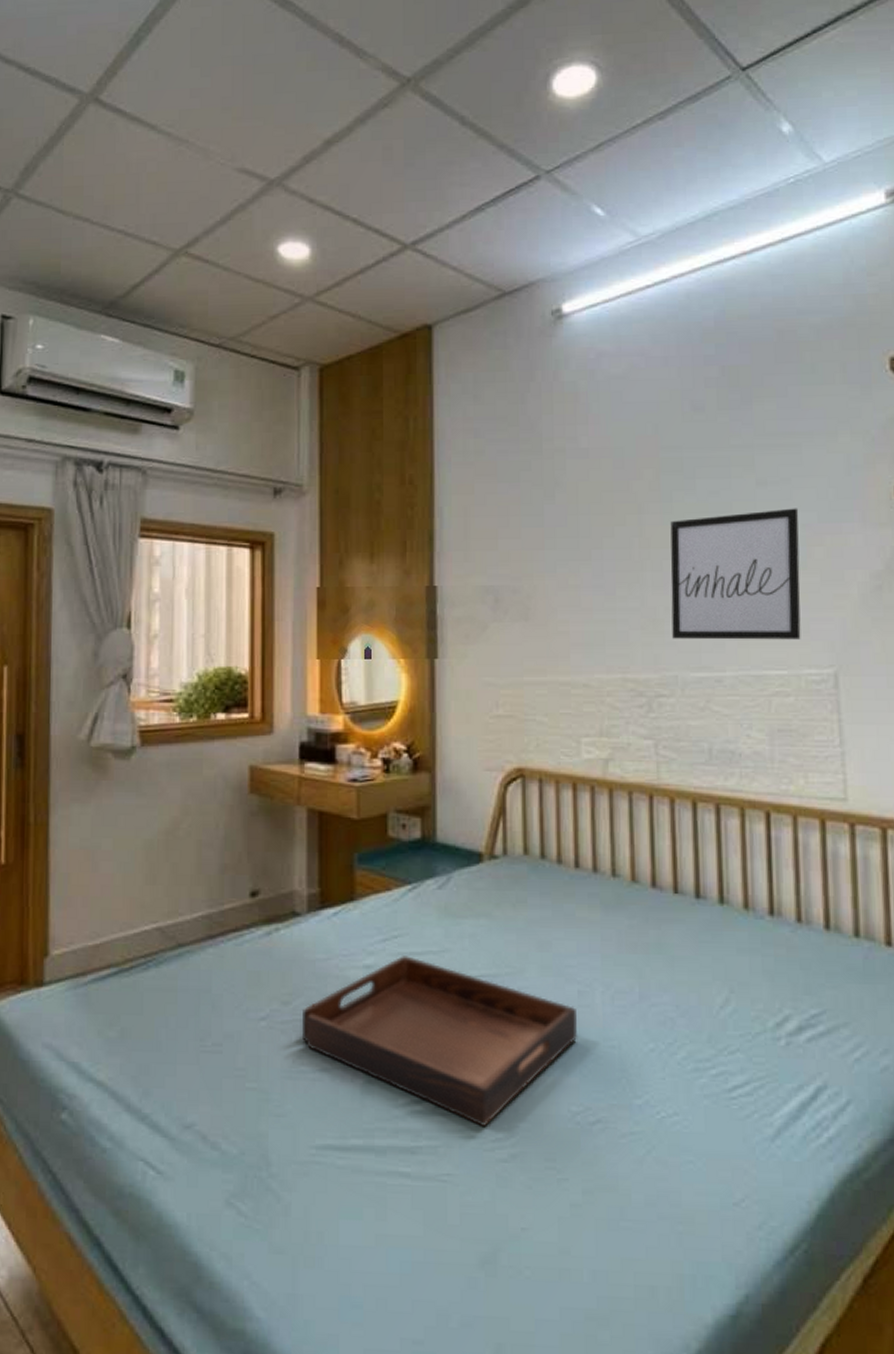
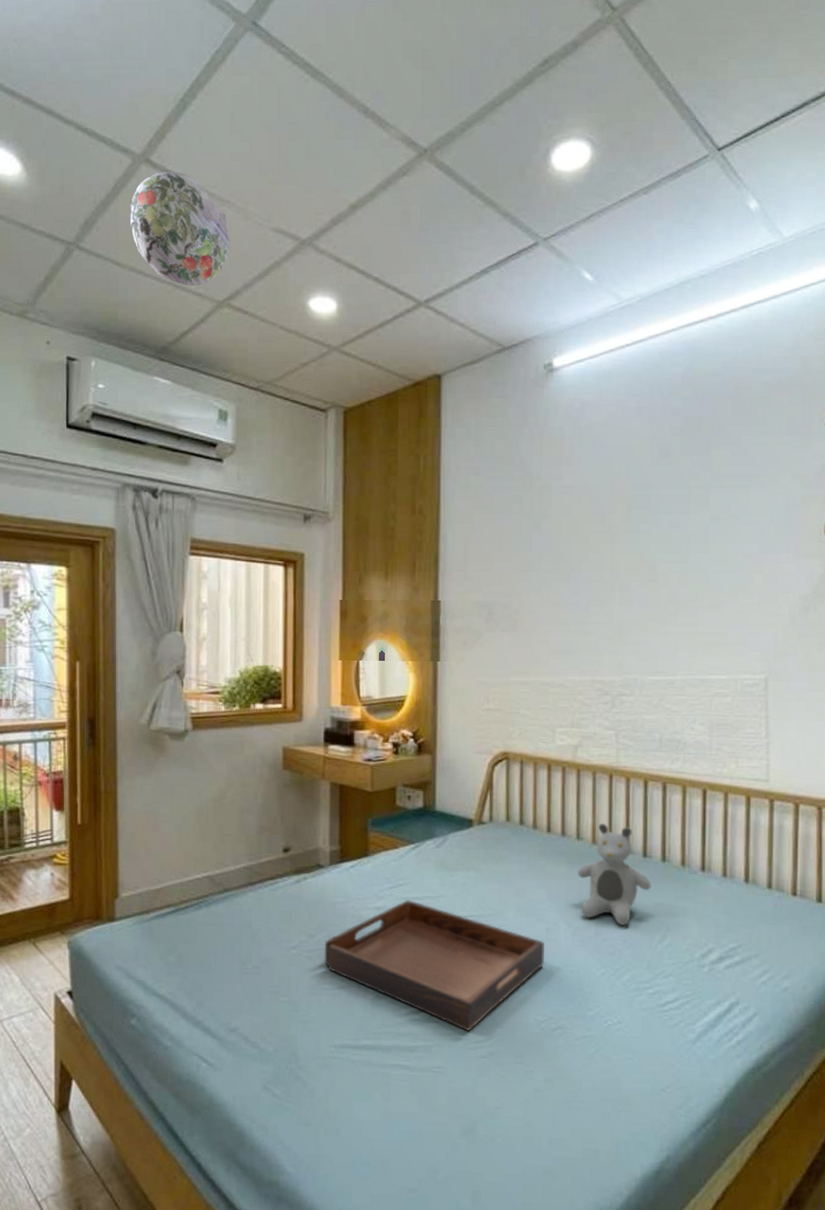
paper lantern: none [75,110,188,233] -> present [129,171,230,286]
teddy bear: none [615,855,708,986] -> present [578,823,651,926]
wall art: present [670,508,801,640] -> none [634,540,744,650]

